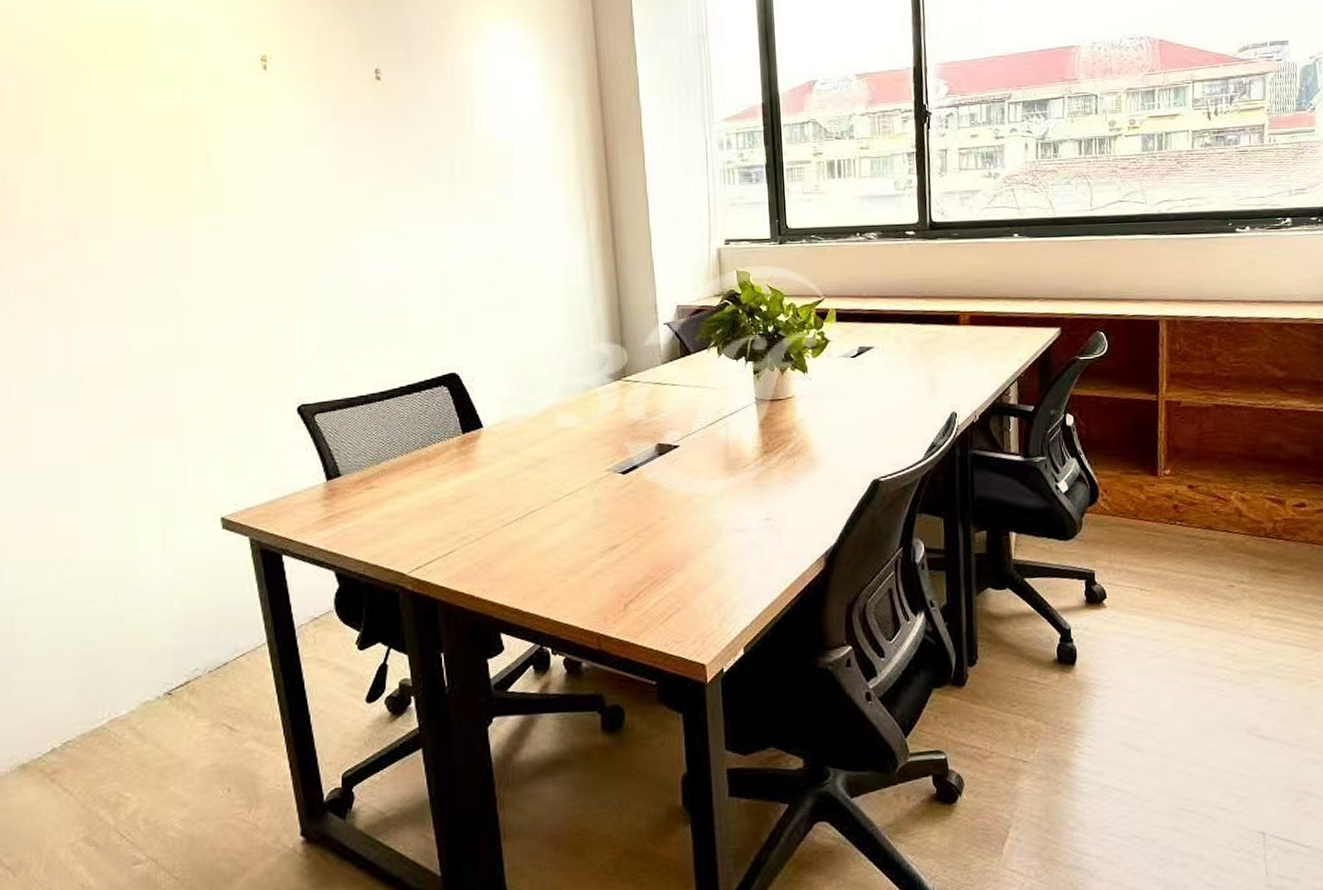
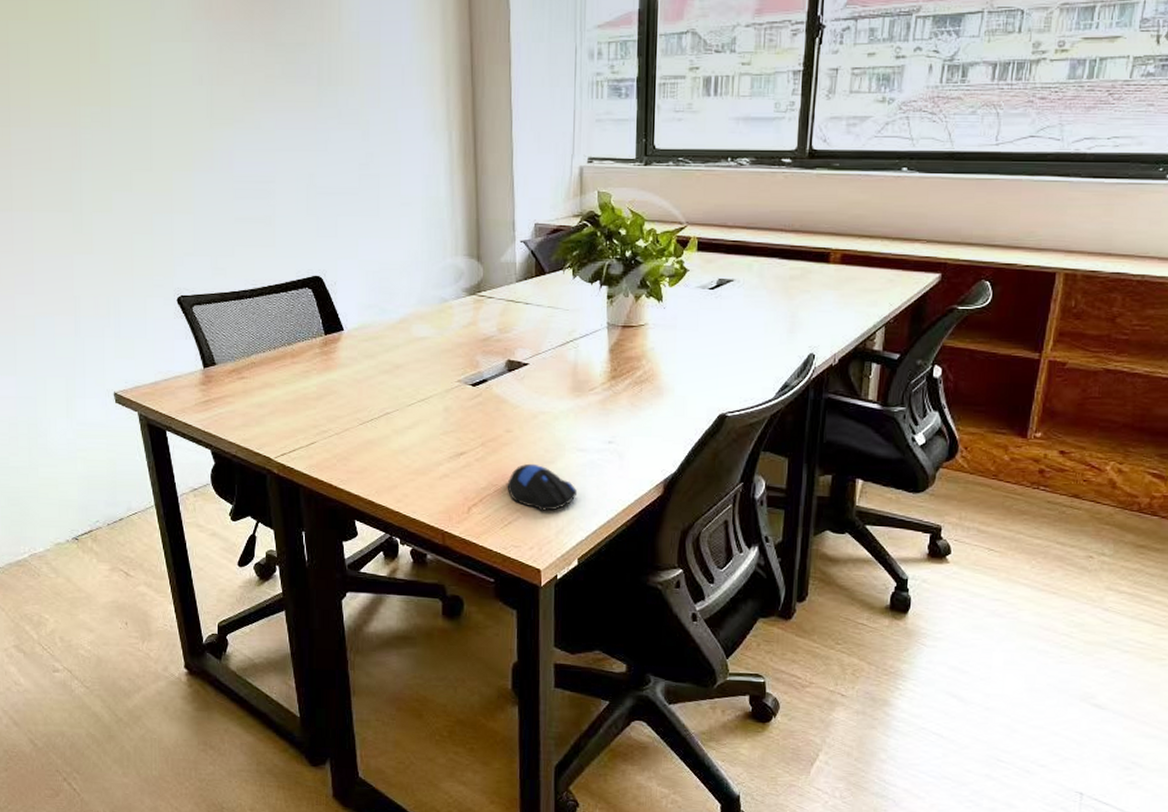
computer mouse: none [664,549,739,600] -> present [507,463,578,511]

